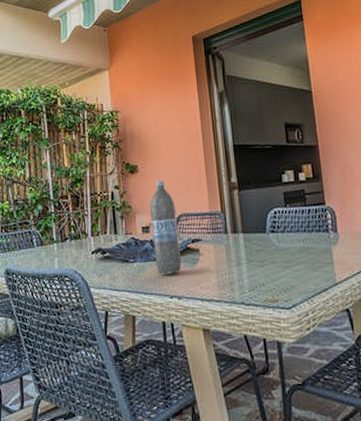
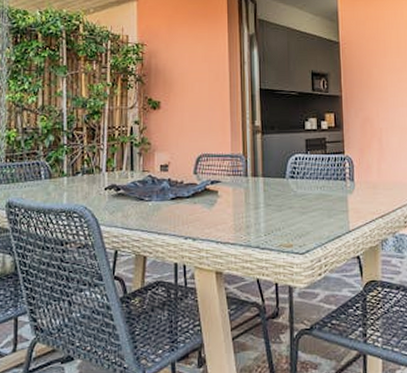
water bottle: present [150,180,181,274] -> none [169,119,198,215]

